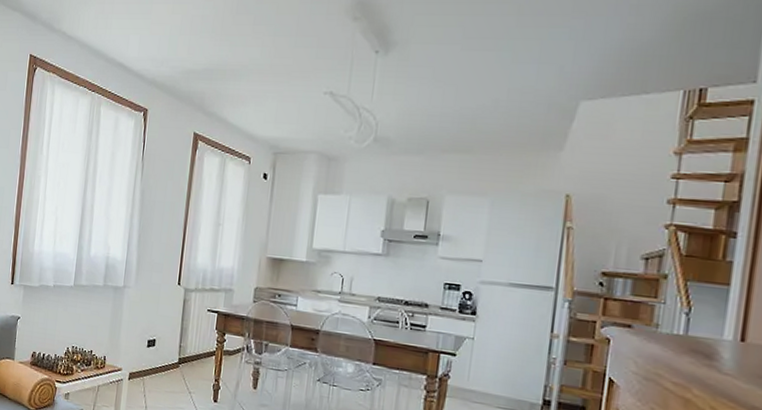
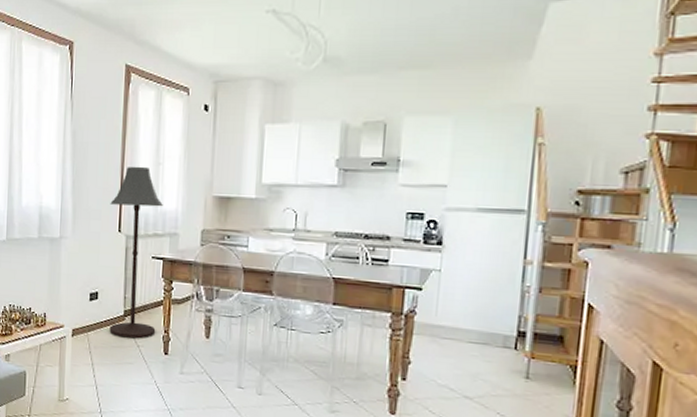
floor lamp: none [164,225,221,386] -> present [109,166,163,339]

